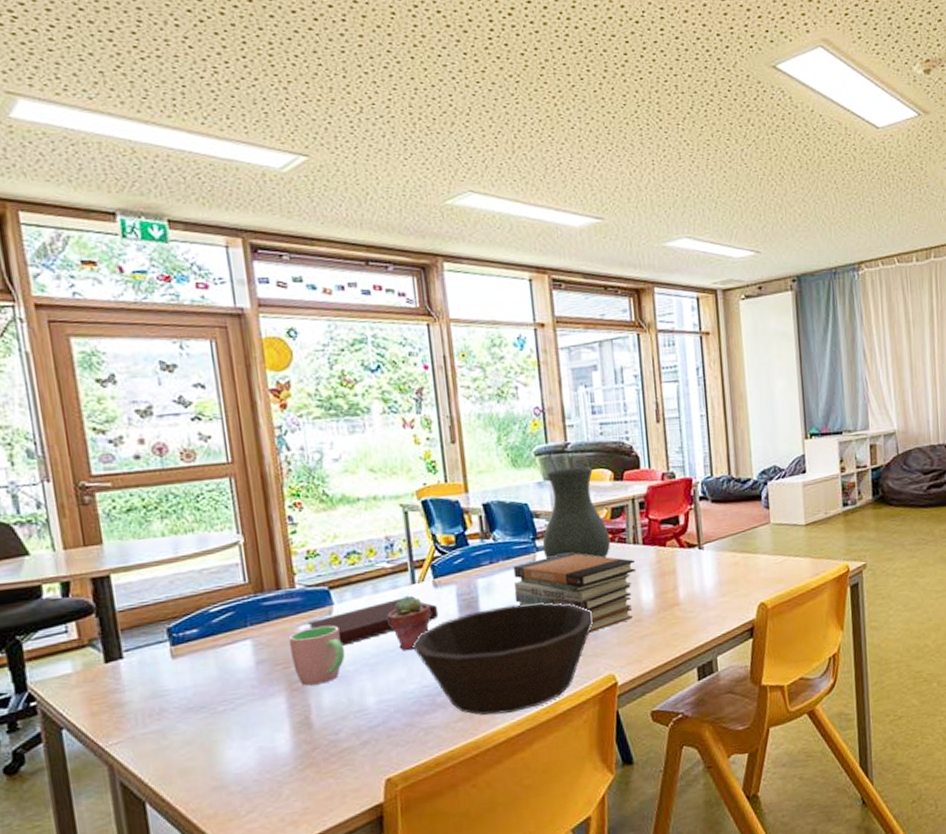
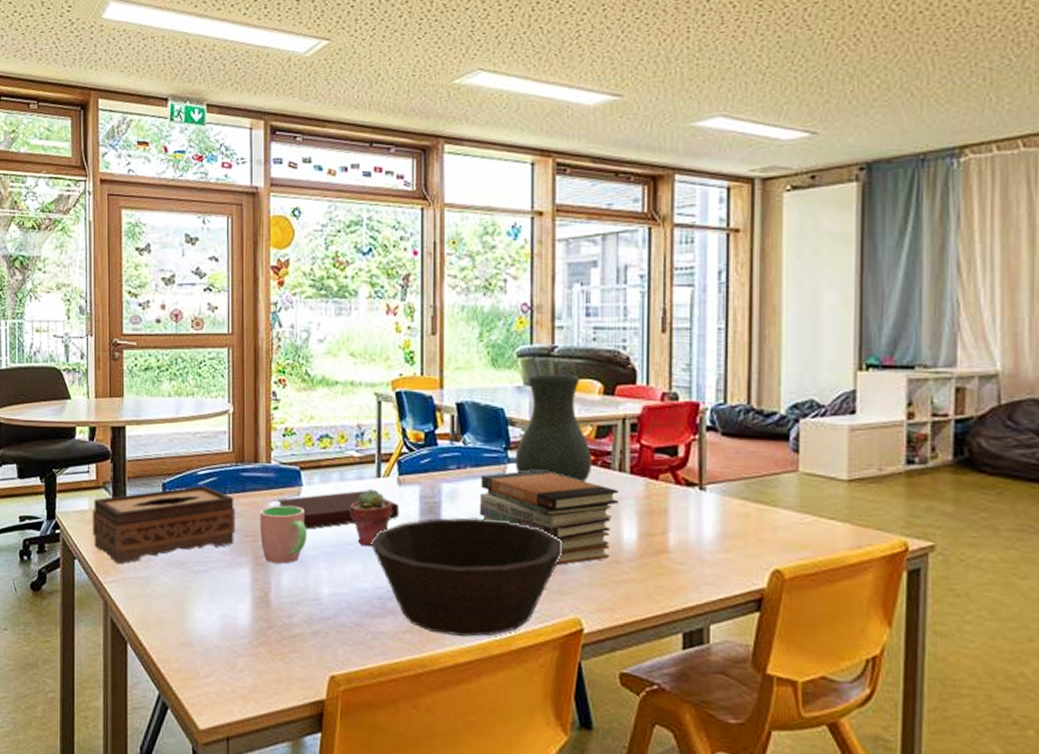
tissue box: none [79,622,263,724] -> present [93,485,236,564]

